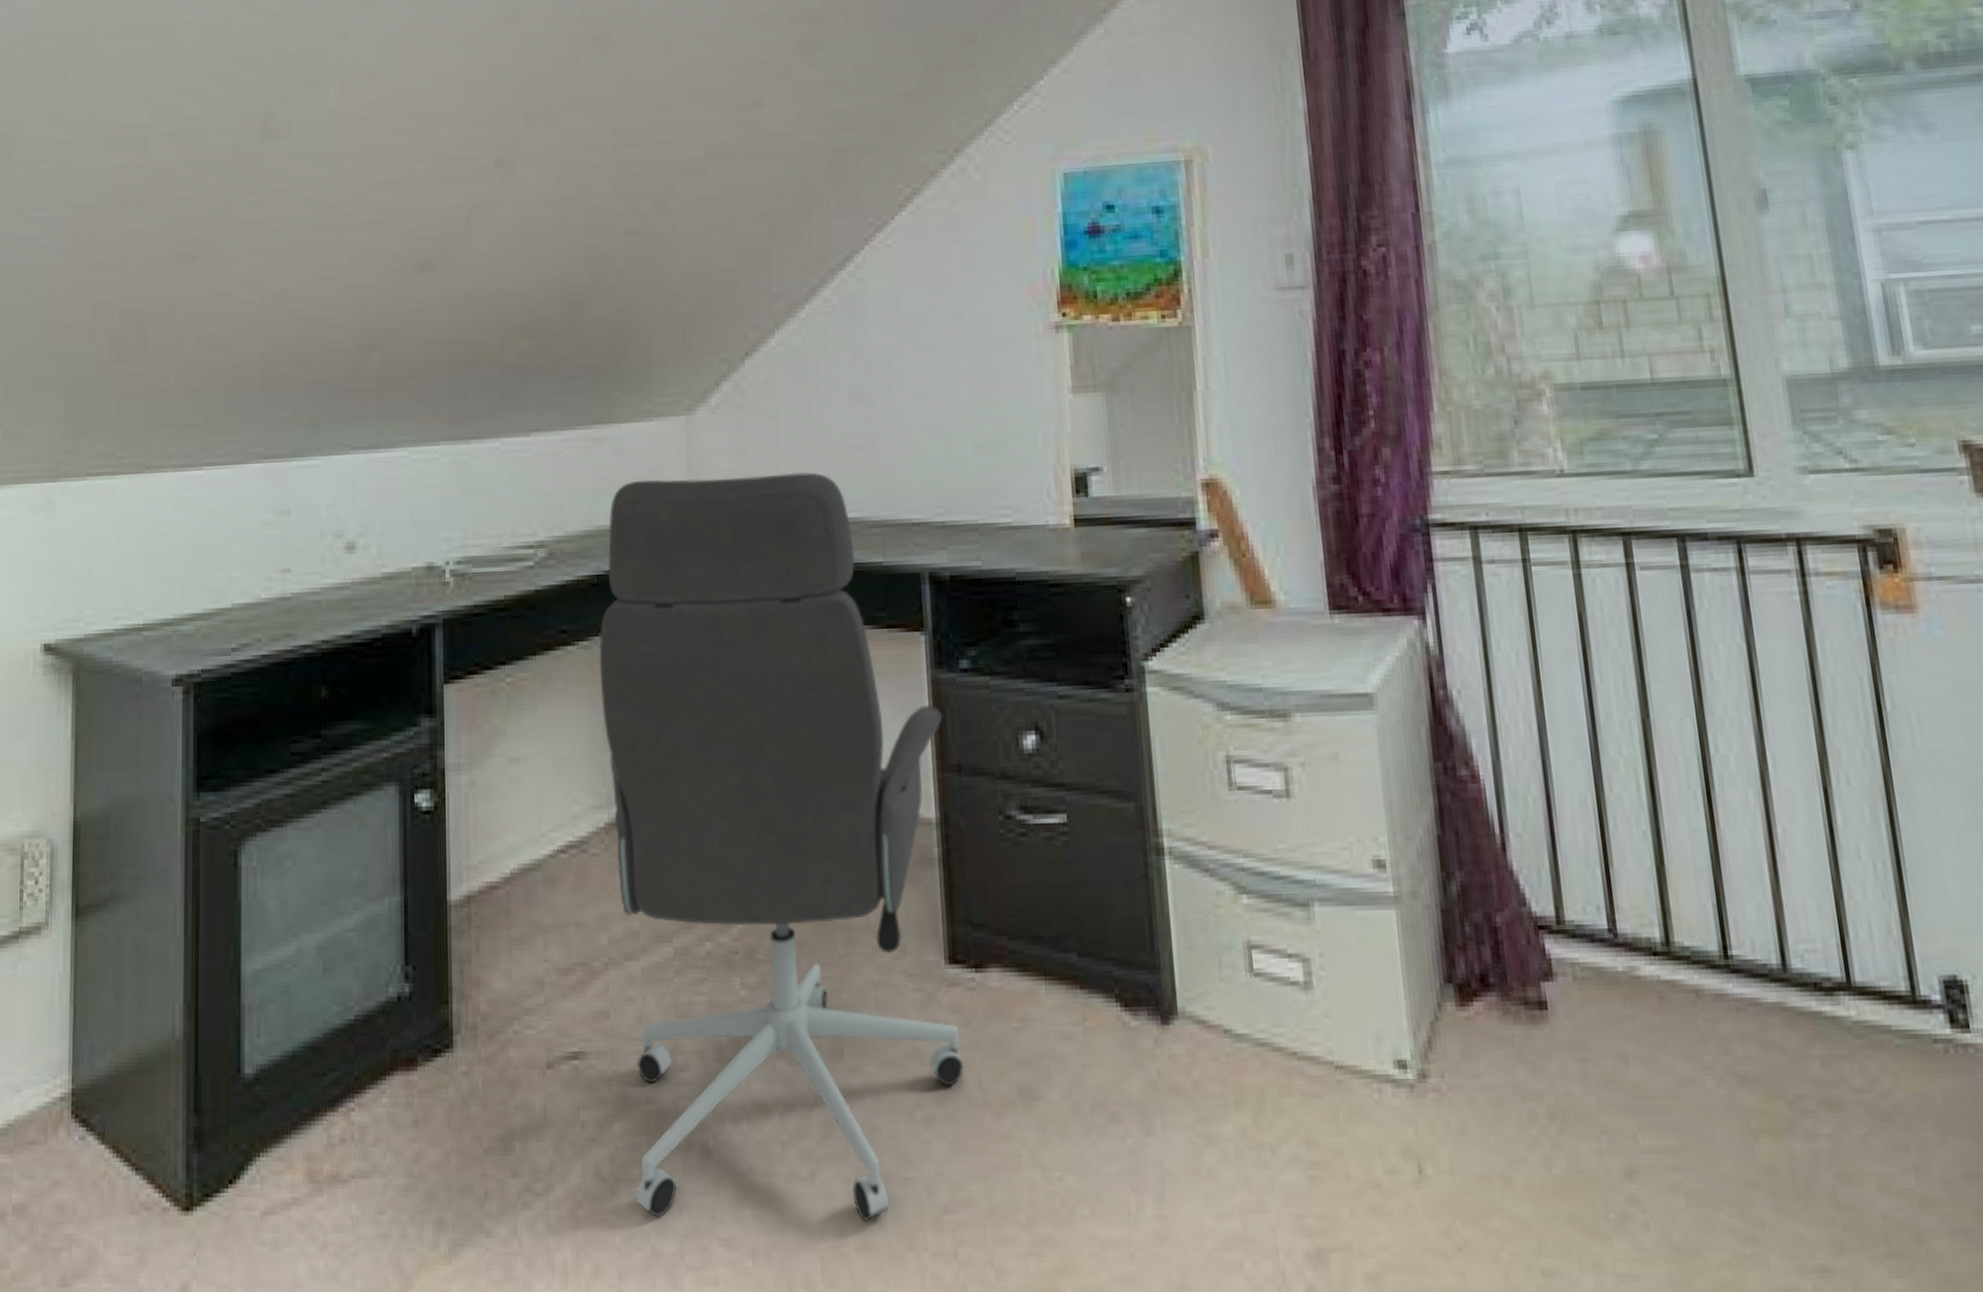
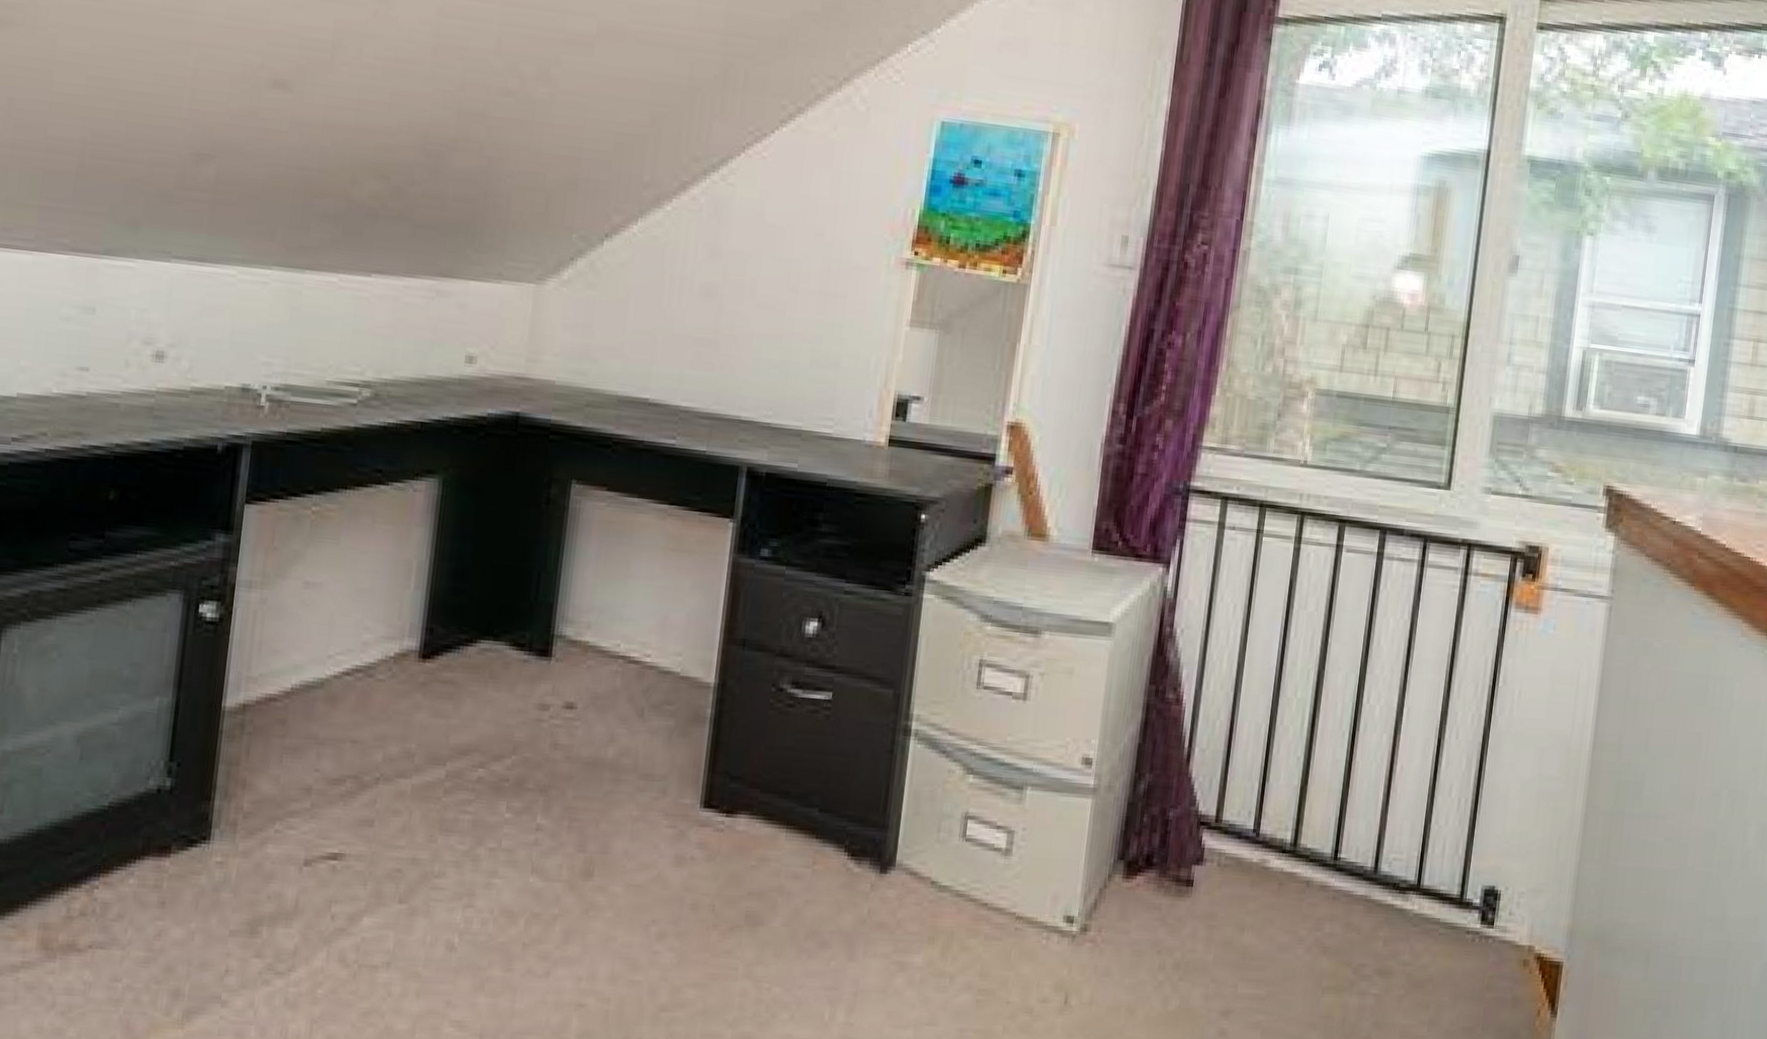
office chair: present [599,472,965,1221] -> none [375,338,737,1014]

